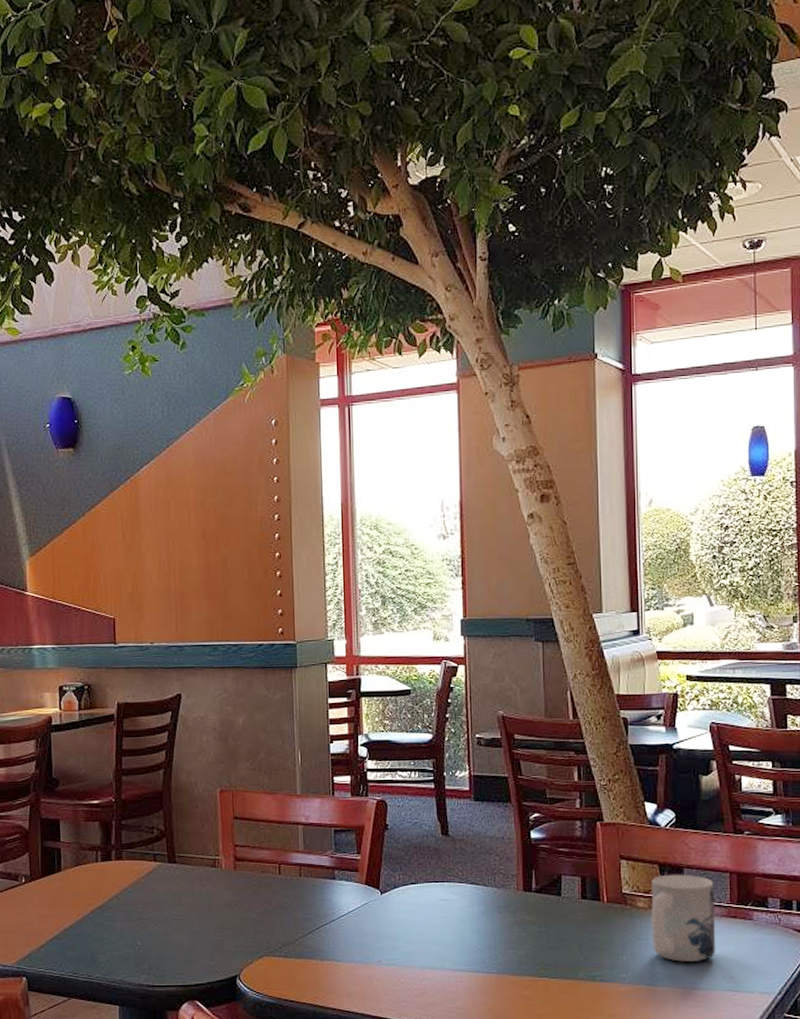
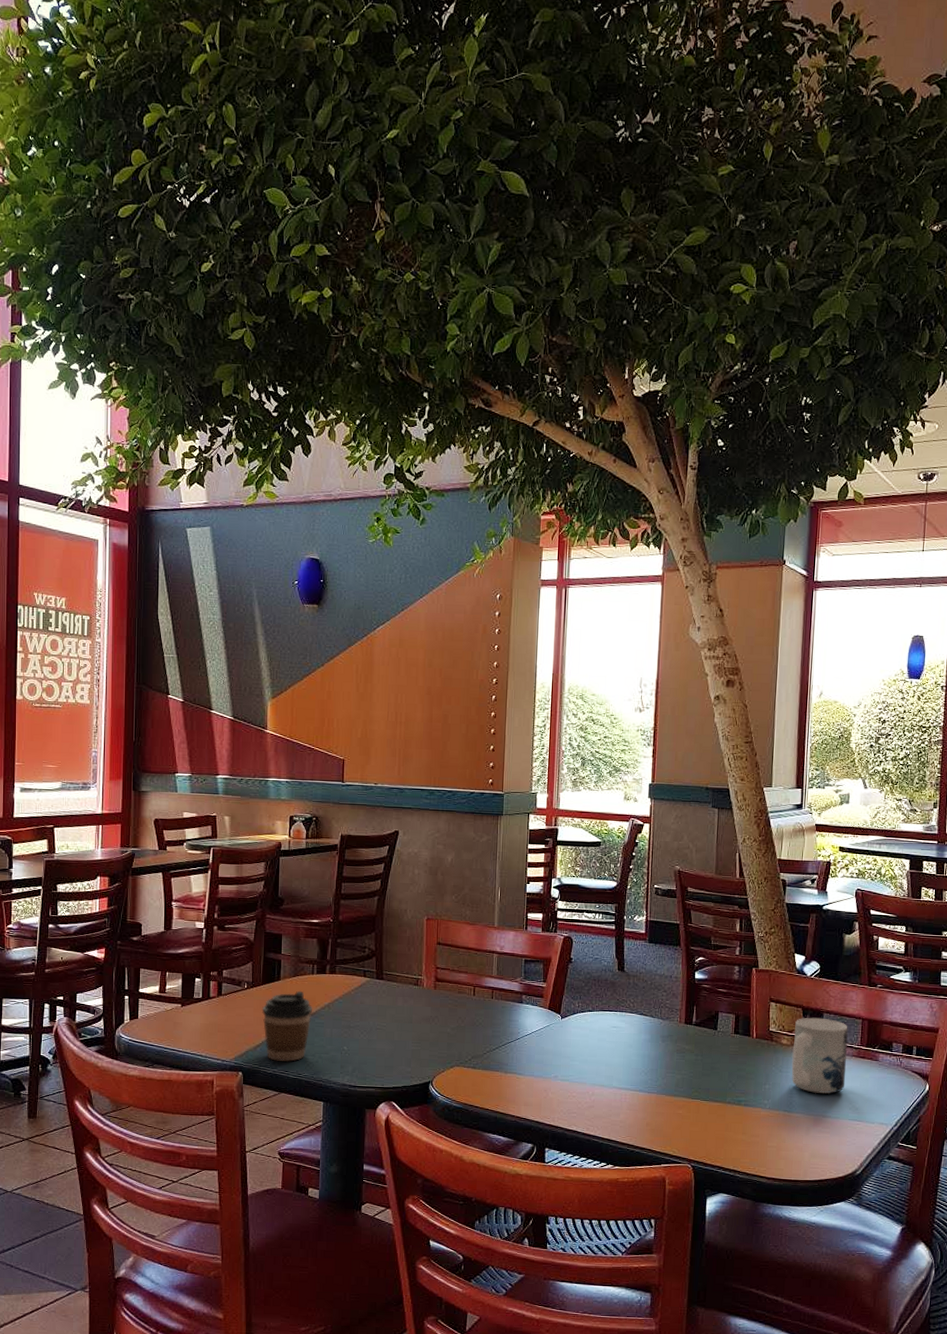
coffee cup: none [42,881,99,963] -> present [261,990,312,1062]

